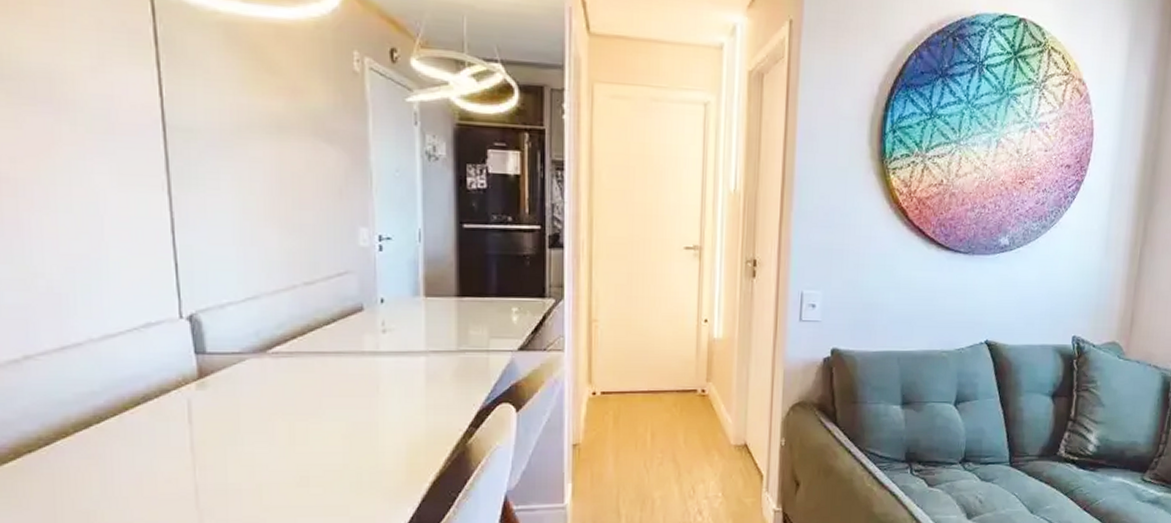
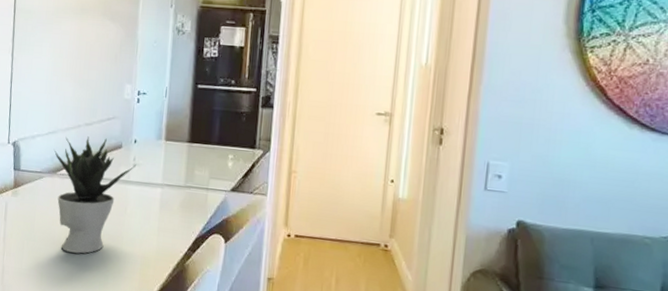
potted plant: none [259,299,386,452] -> present [54,136,136,254]

